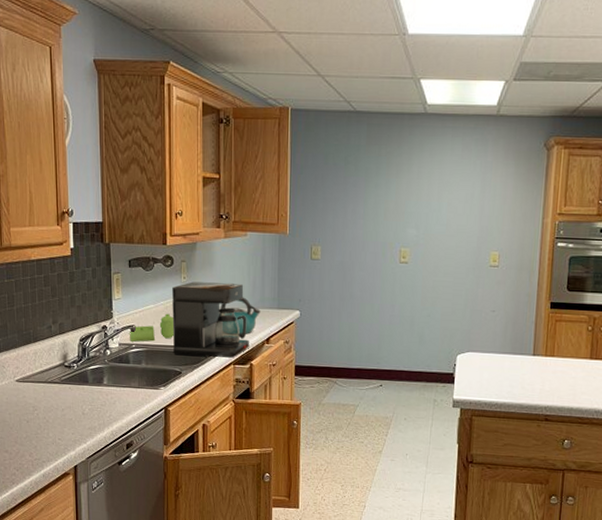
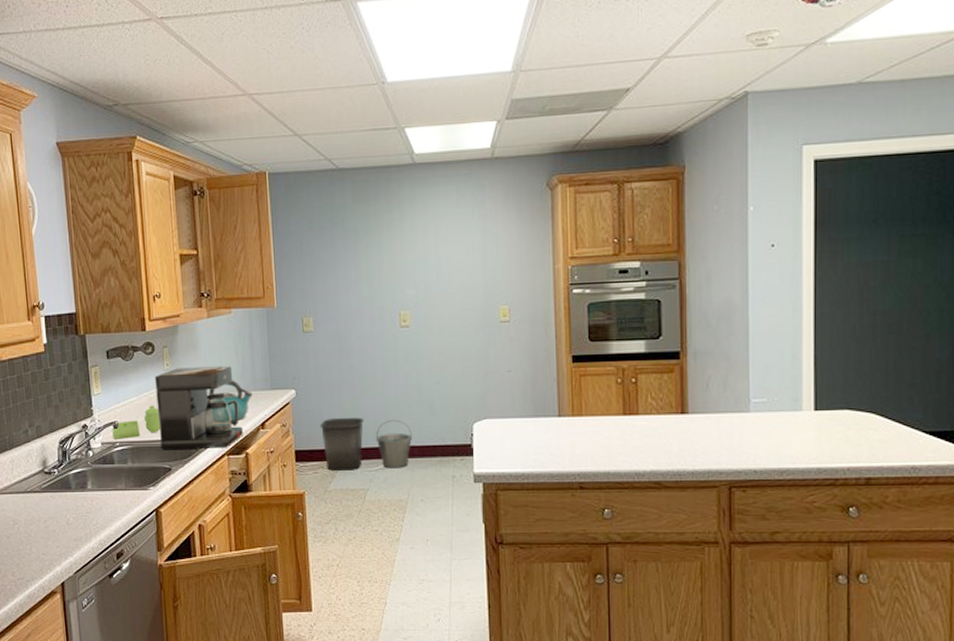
waste bin: none [319,339,359,388] -> present [319,418,364,471]
bucket: none [368,345,401,389] -> present [375,420,412,469]

